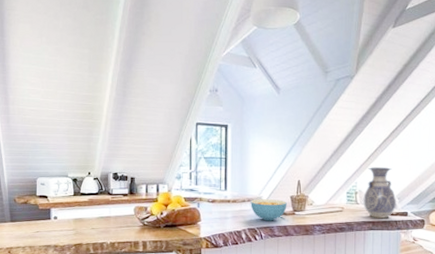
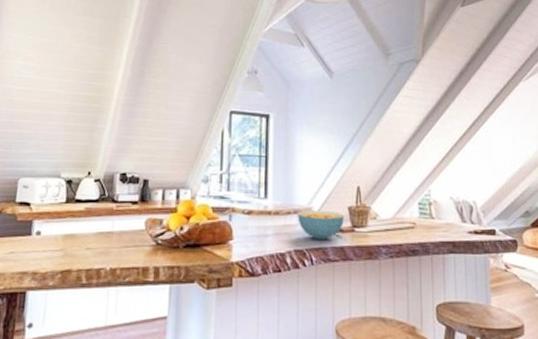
vase: present [363,167,397,218] -> none [439,171,481,238]

